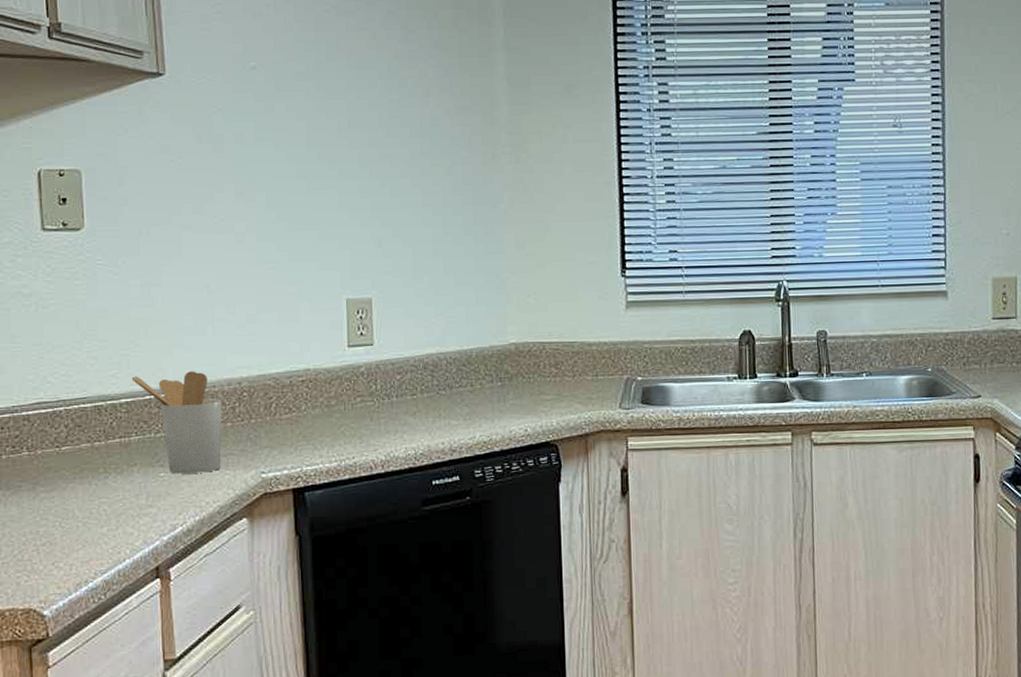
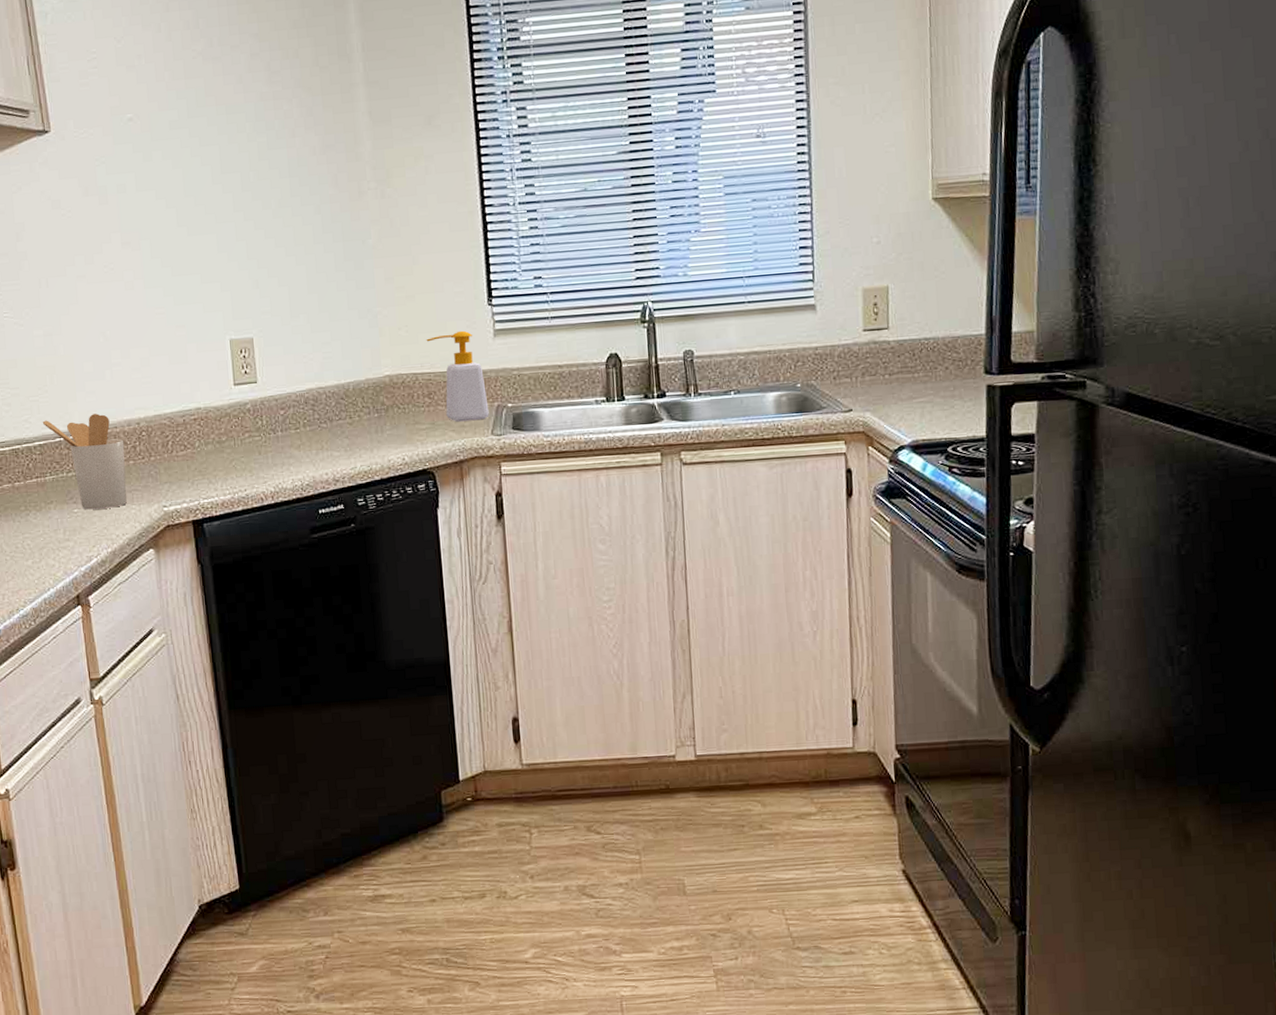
soap bottle: none [555,301,618,394] -> present [426,330,489,422]

